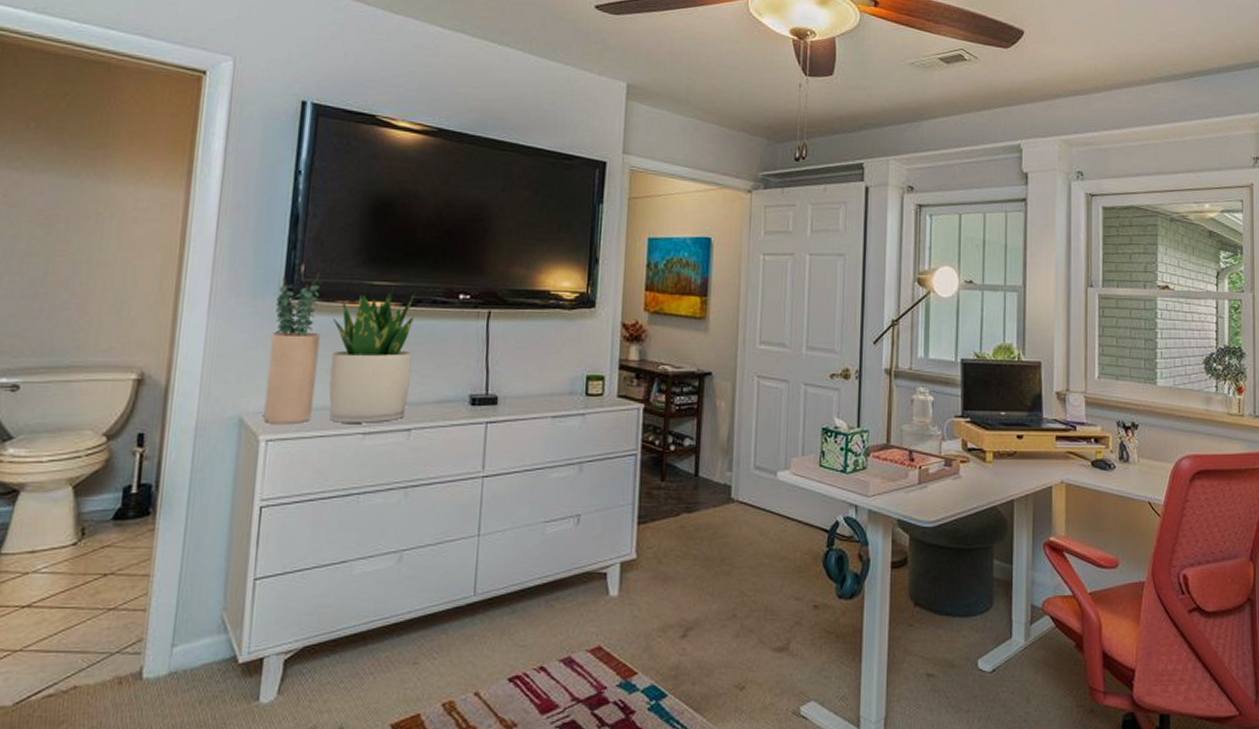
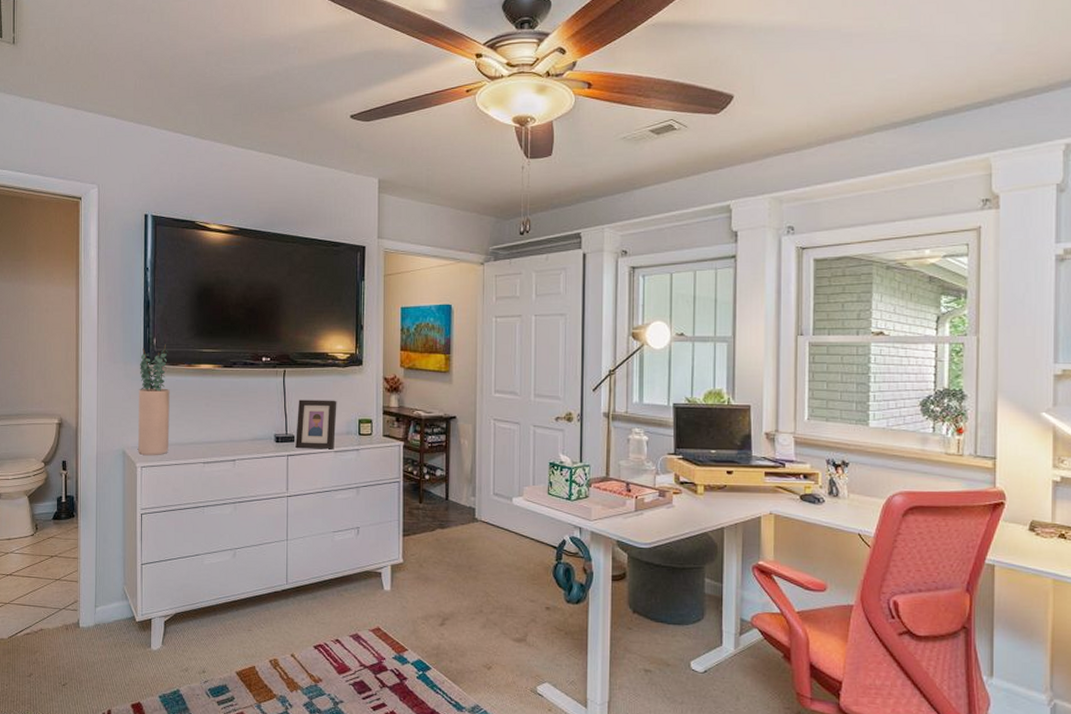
planter: present [328,287,417,423] -> none [178,353,233,455]
picture frame: none [498,349,559,414] -> present [295,399,337,450]

